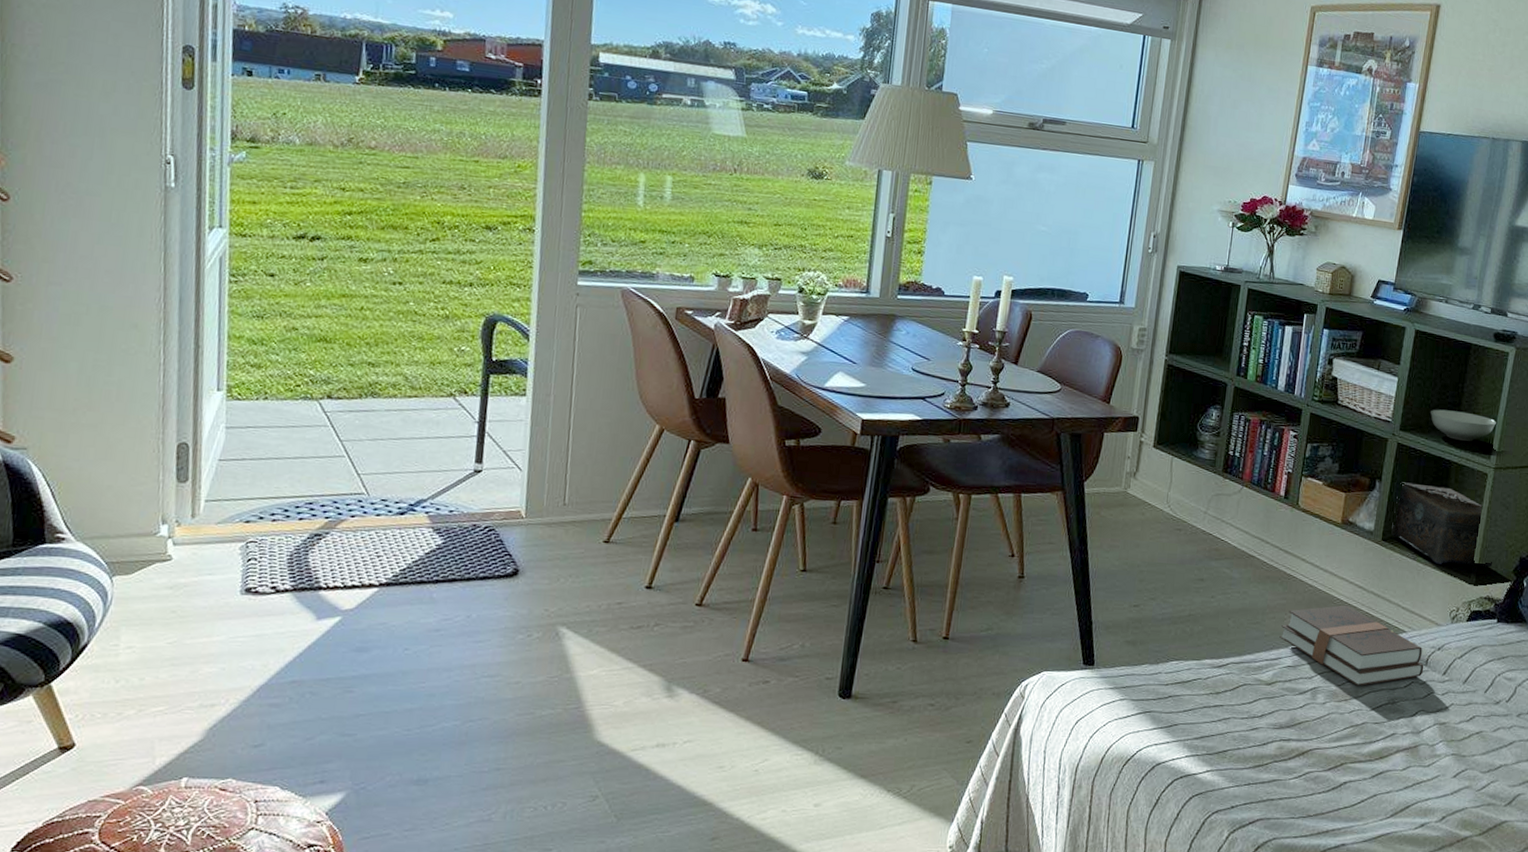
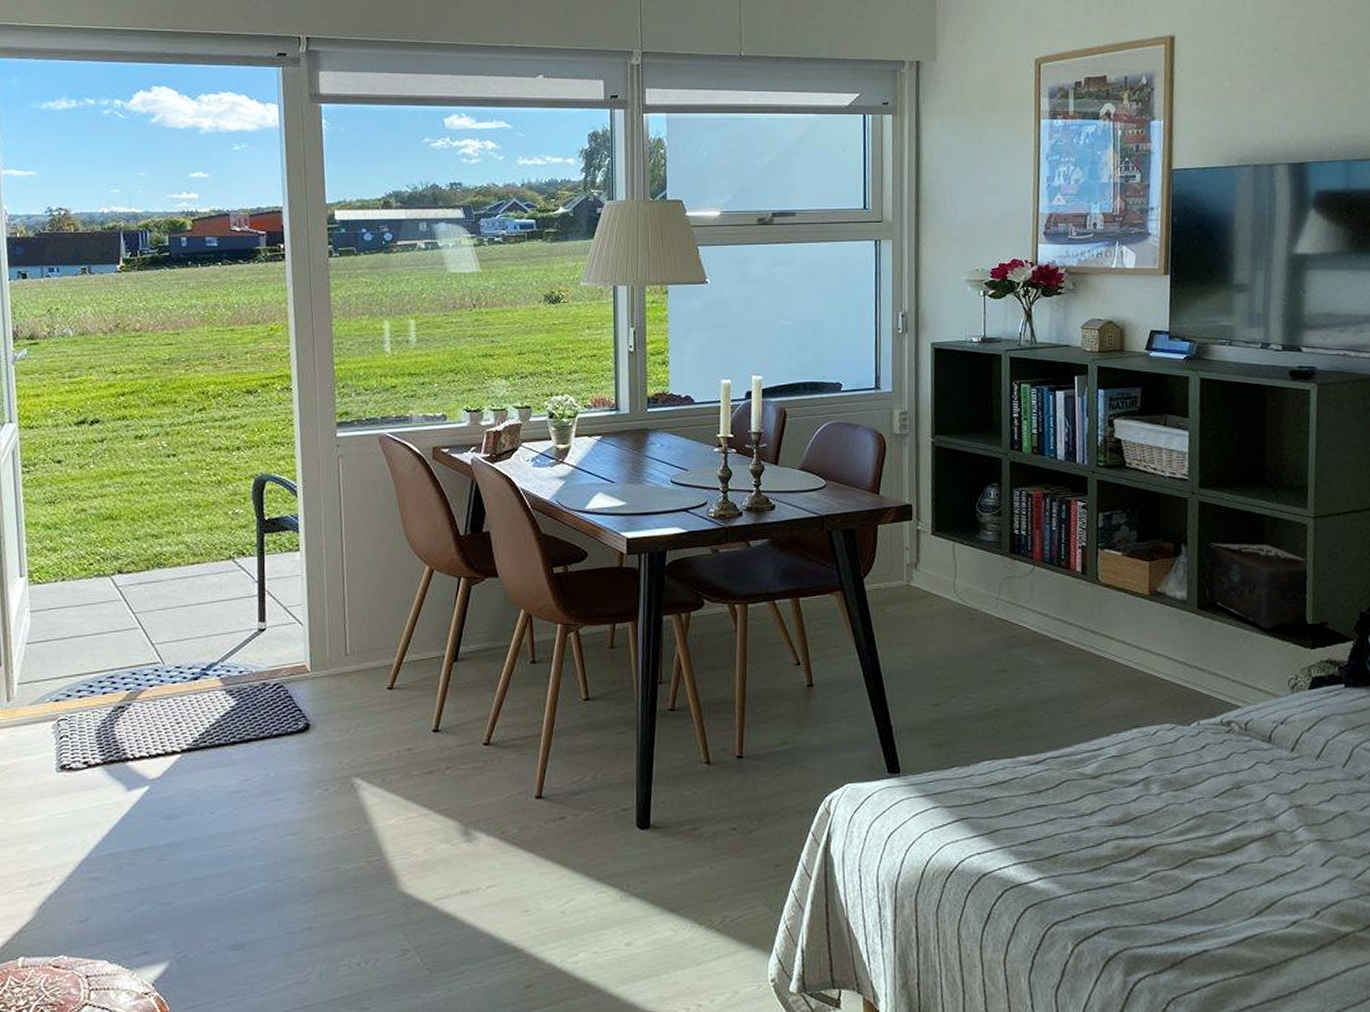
hardback book: present [1279,605,1424,686] -> none [1098,683,1268,772]
bowl: present [1430,409,1496,441] -> none [1230,460,1308,491]

